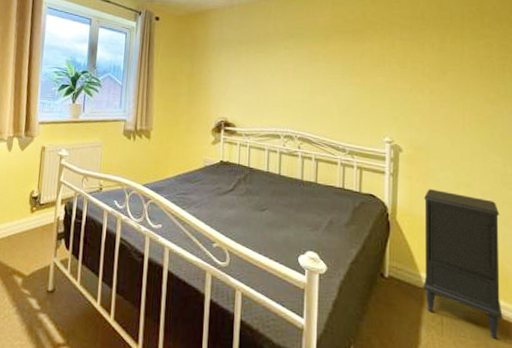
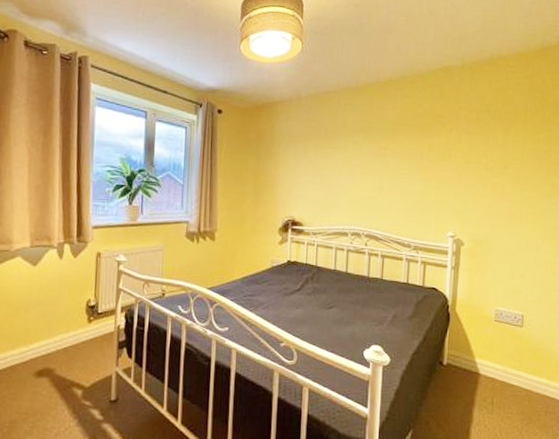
nightstand: present [423,189,503,339] -> none [477,280,548,413]

